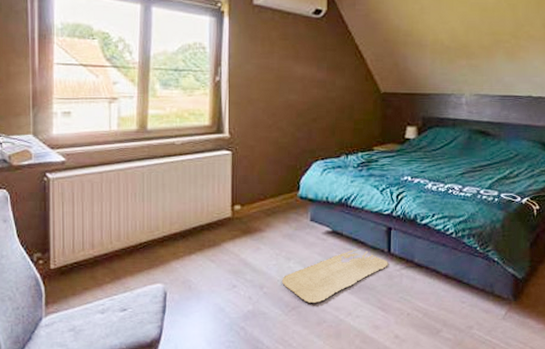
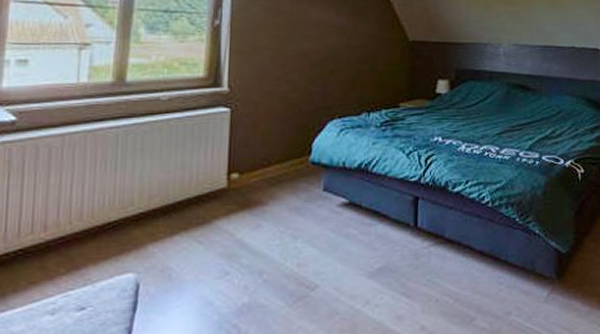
bath mat: present [281,248,388,303] -> none [285,223,415,291]

